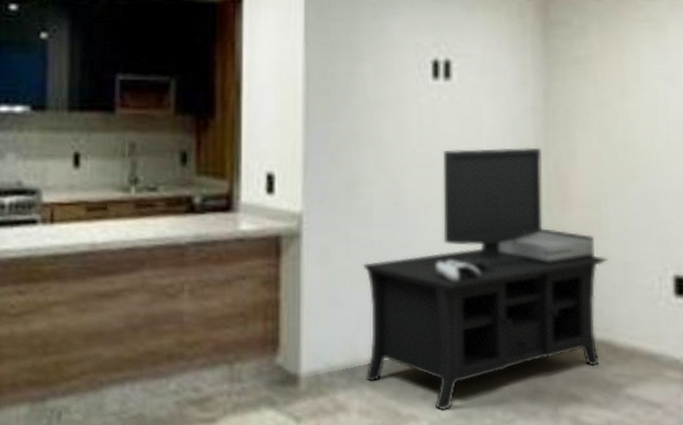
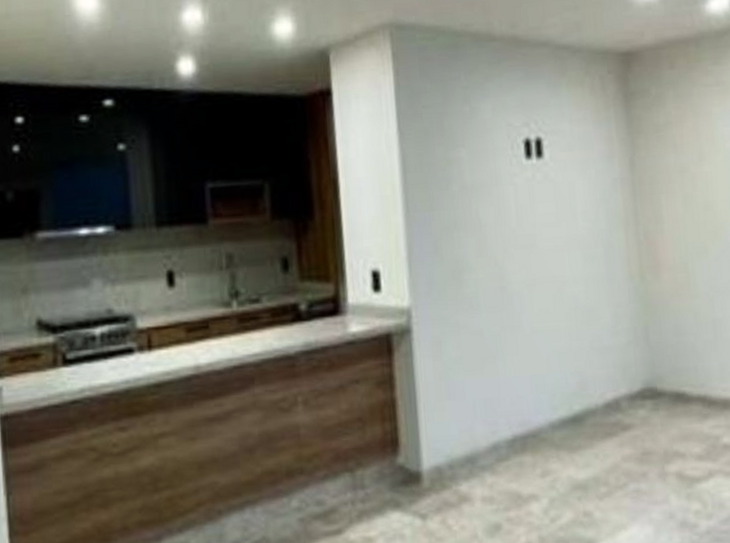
media console: present [363,147,609,411] -> none [474,217,699,486]

